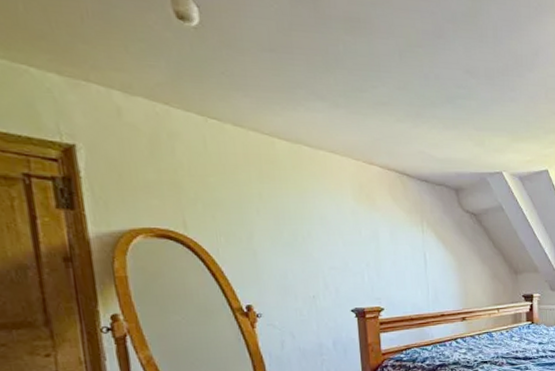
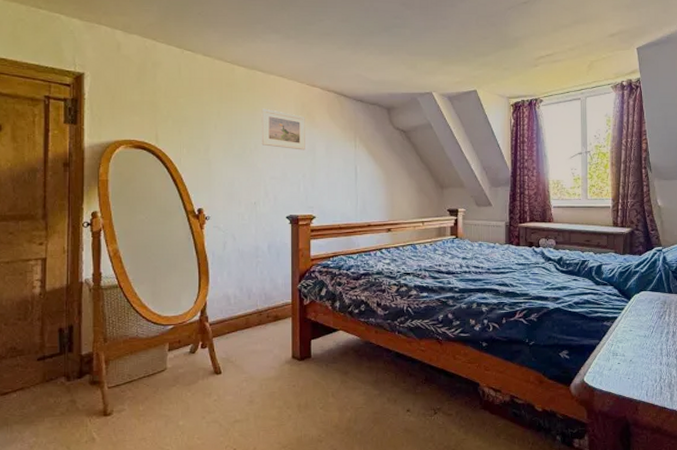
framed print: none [312,189,367,237] -> present [261,108,305,150]

